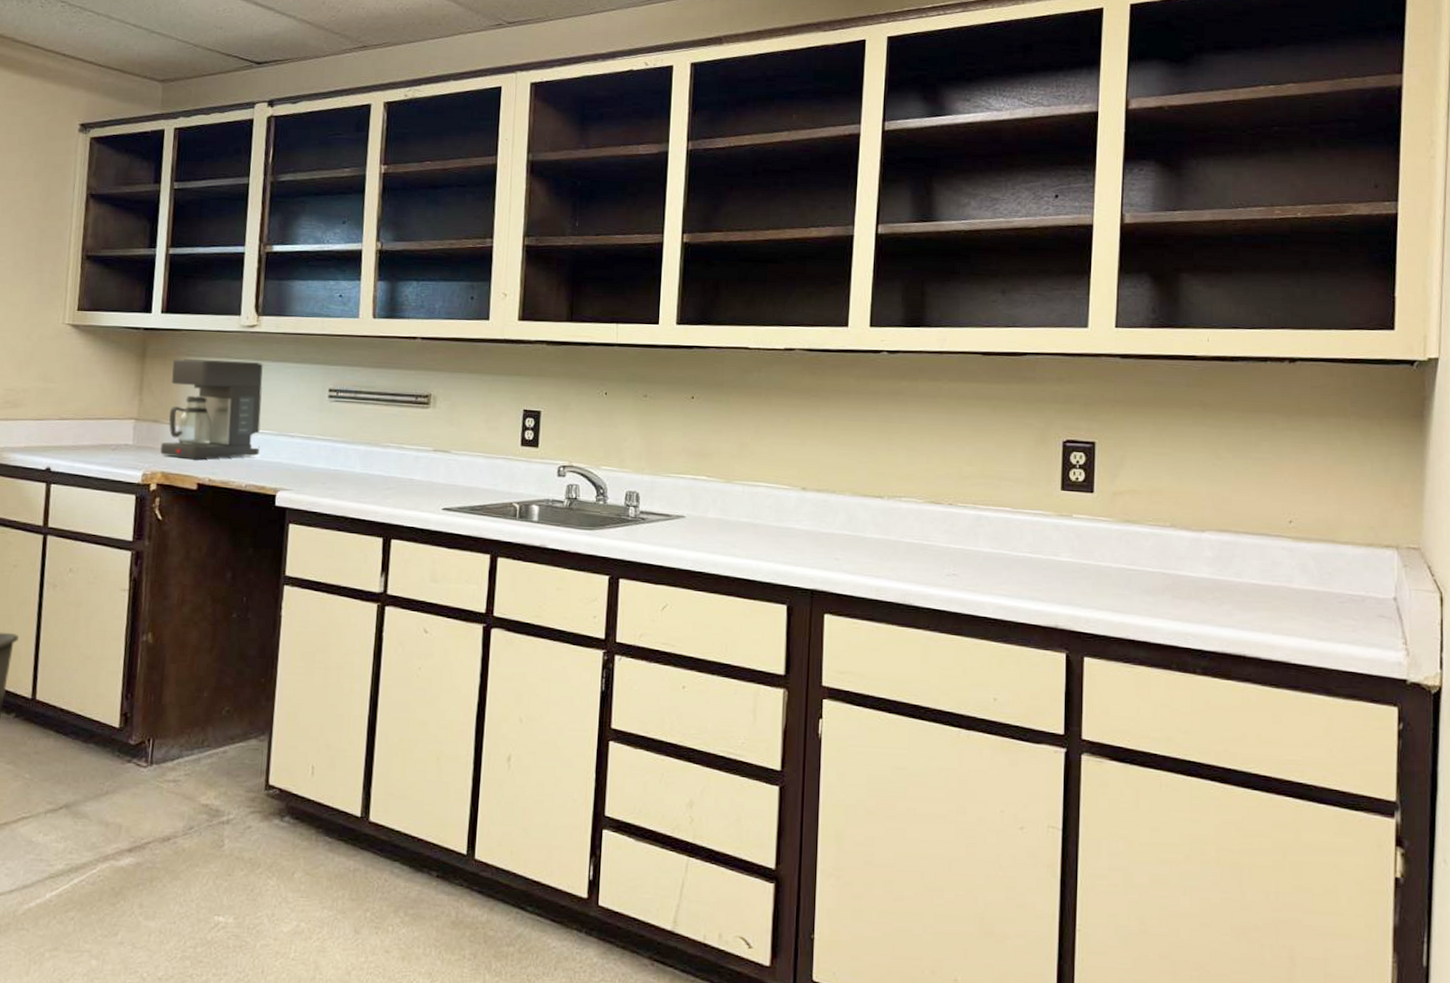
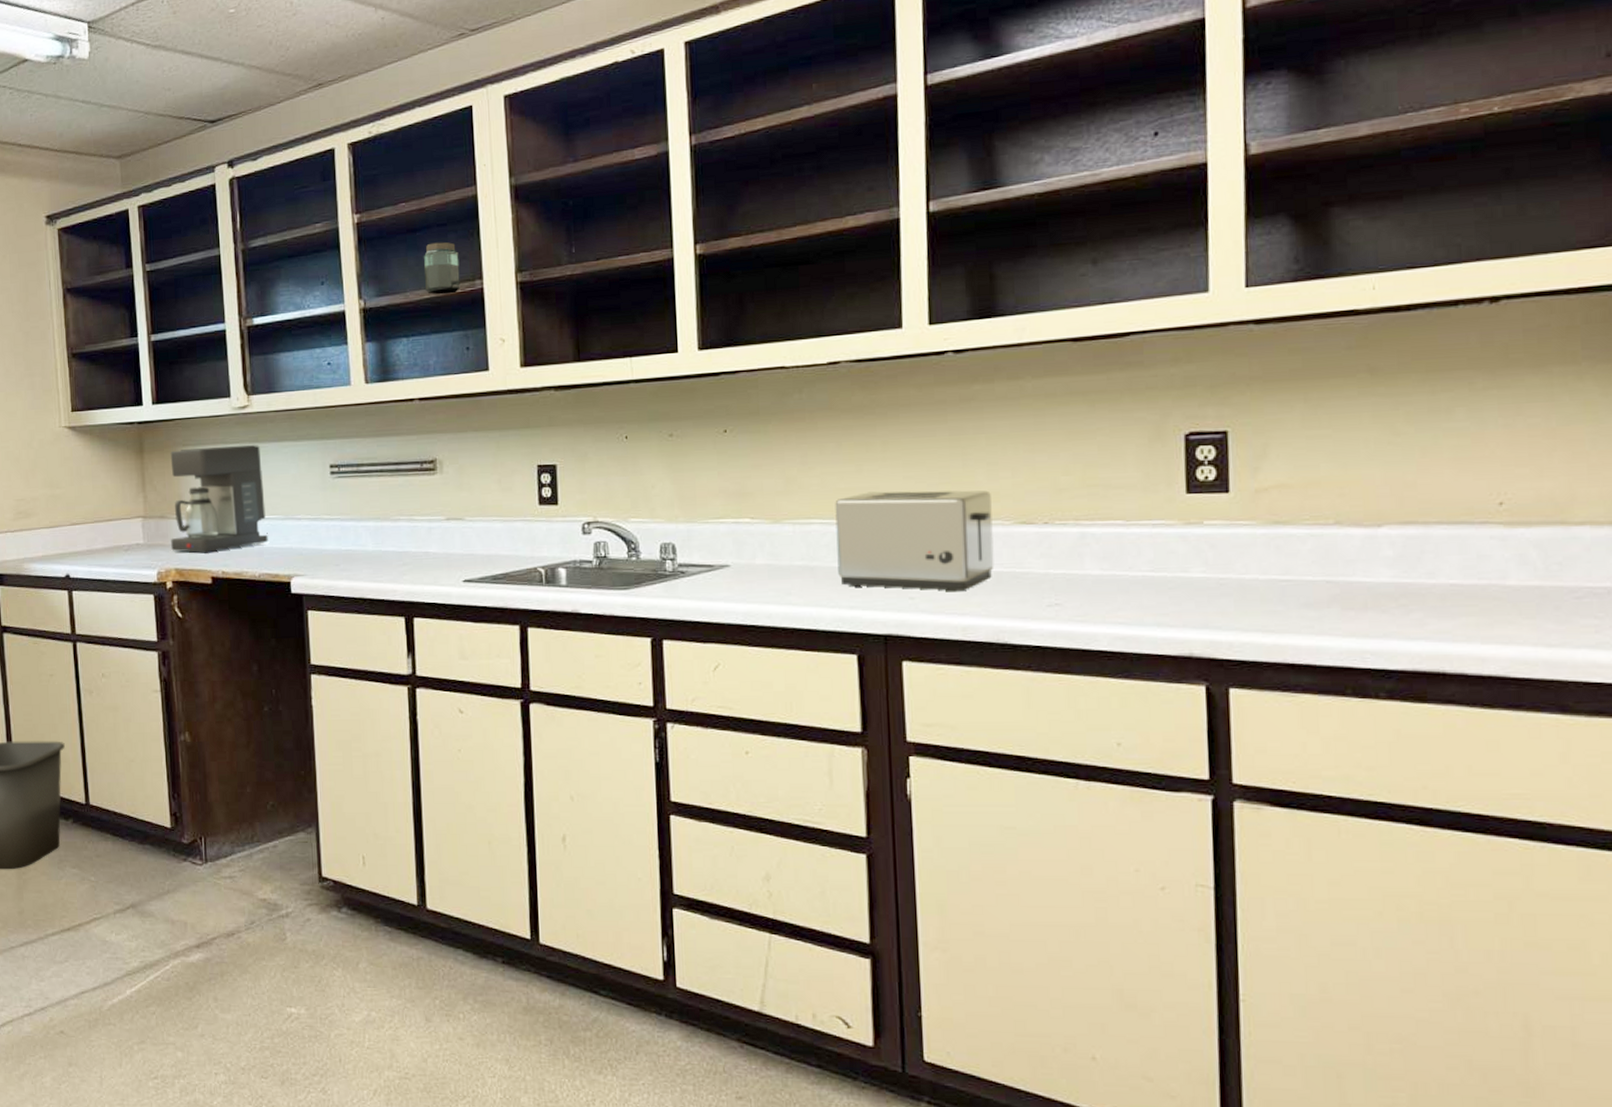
peanut butter: none [440,200,474,248] -> present [423,242,460,295]
toaster: none [777,463,908,557] -> present [835,490,994,592]

